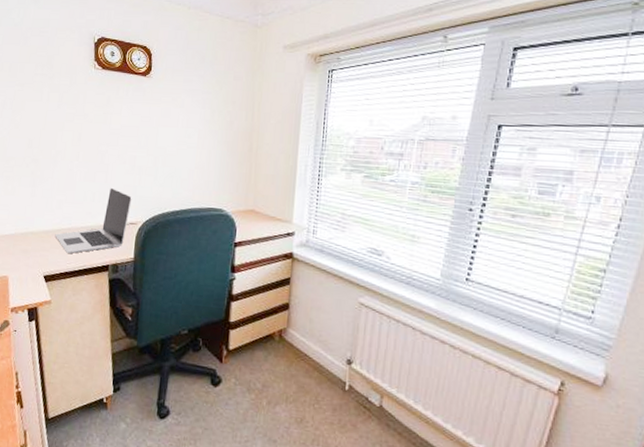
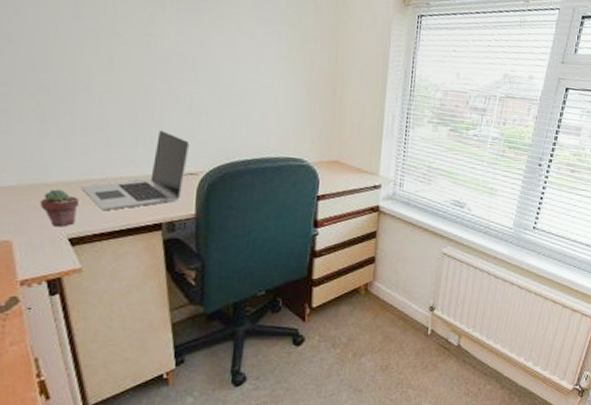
potted succulent: none [27,236,53,267] -> present [40,189,79,227]

